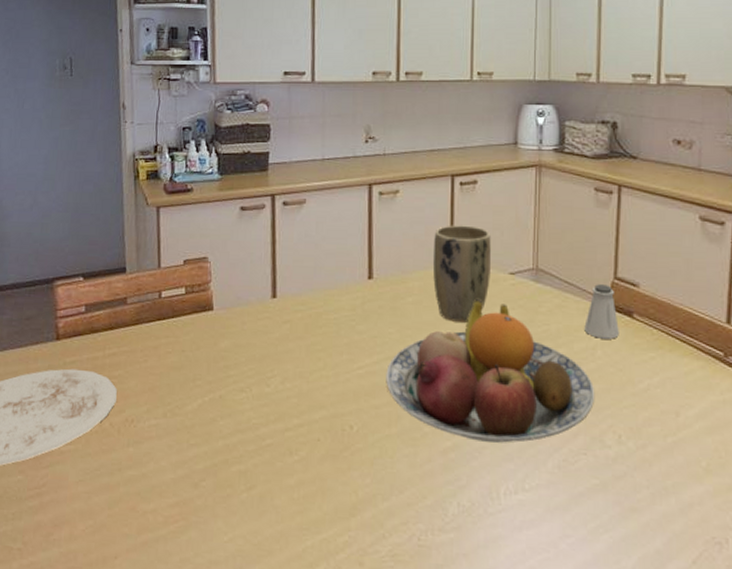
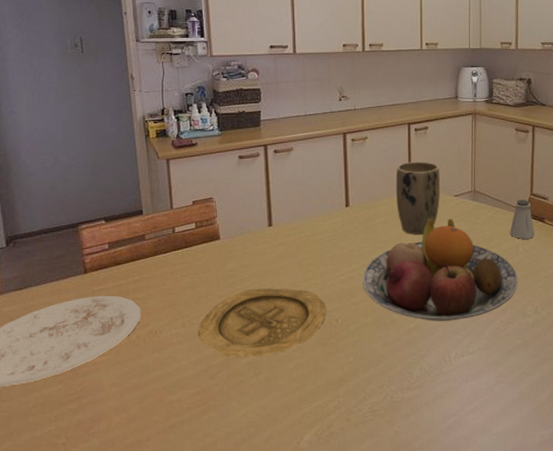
plate: none [181,376,339,466] -> present [198,288,326,357]

